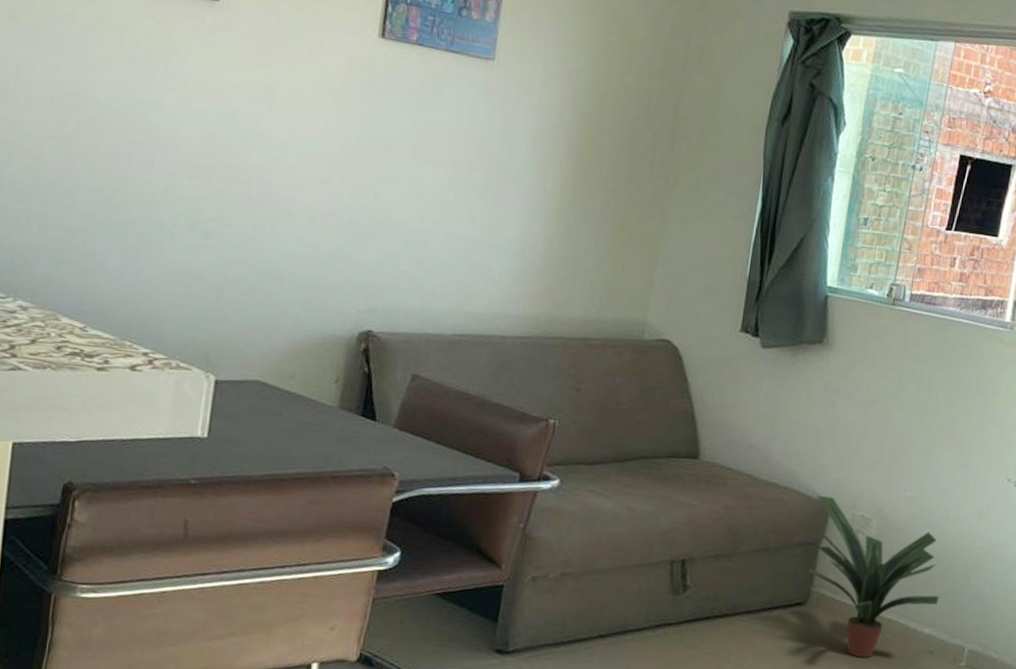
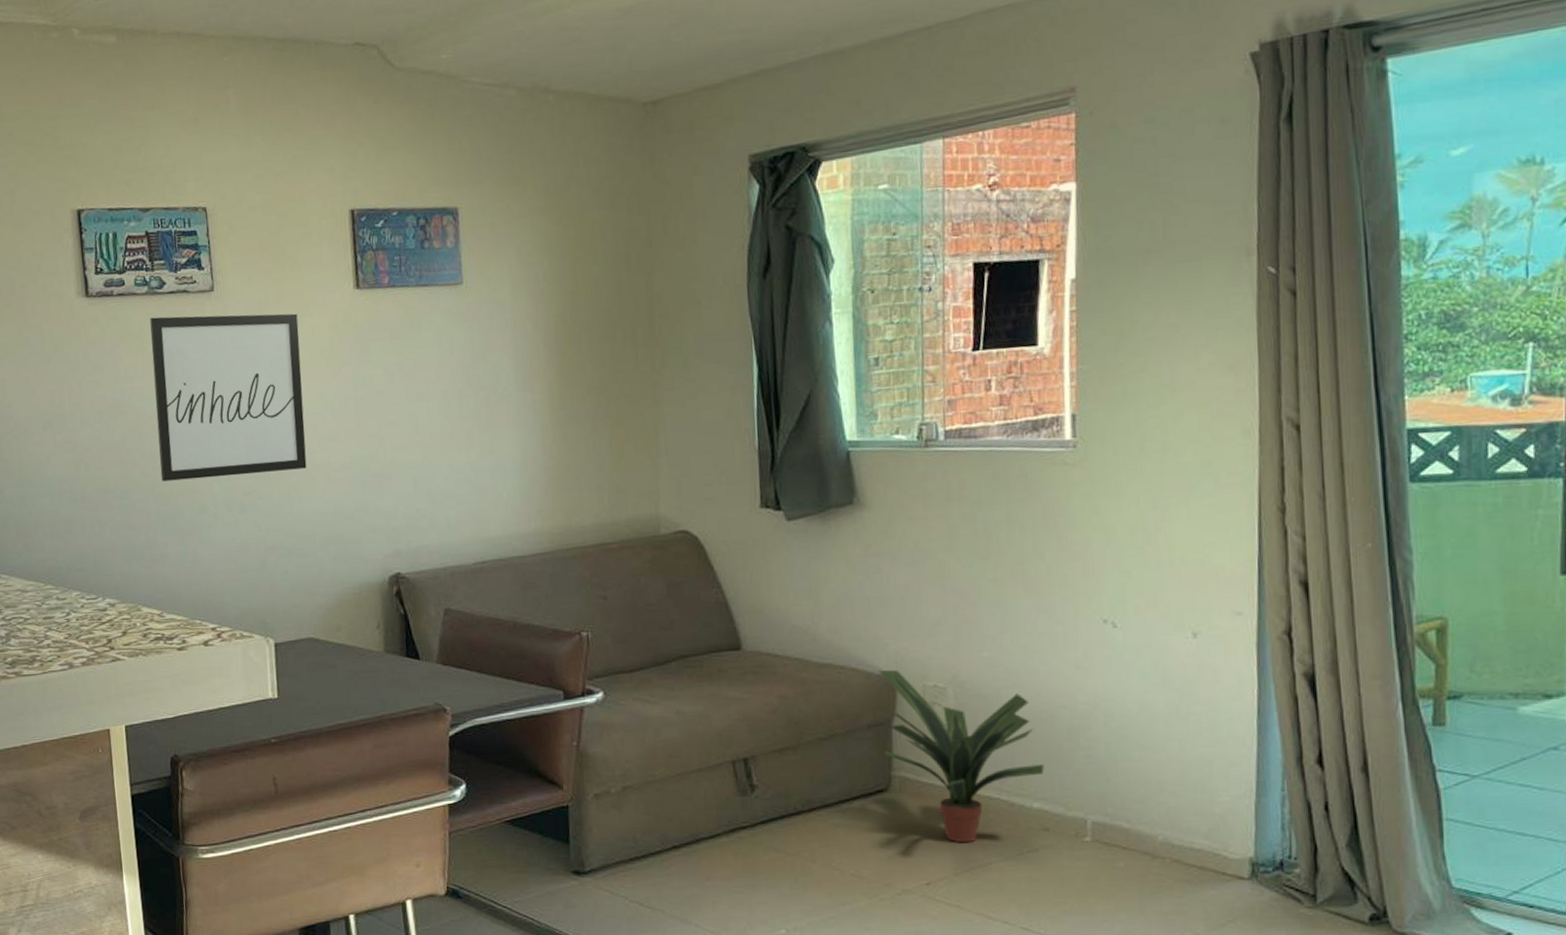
wall art: none [114,10,311,206] -> present [150,313,307,482]

